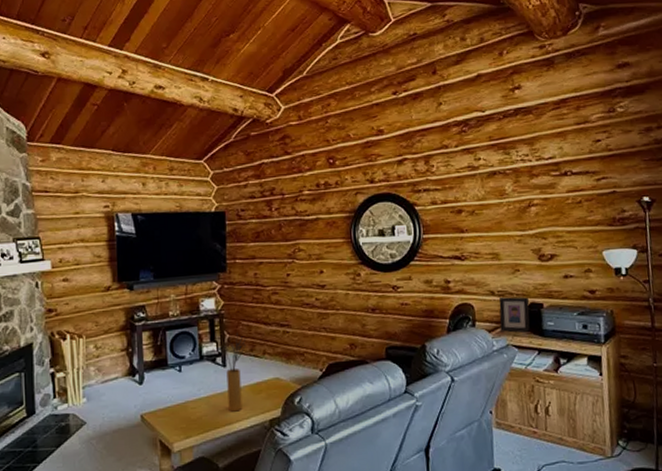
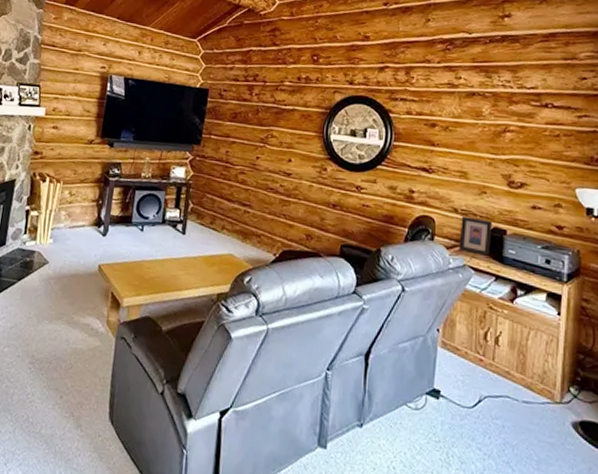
vase: present [222,332,247,412] -> none [180,203,209,280]

